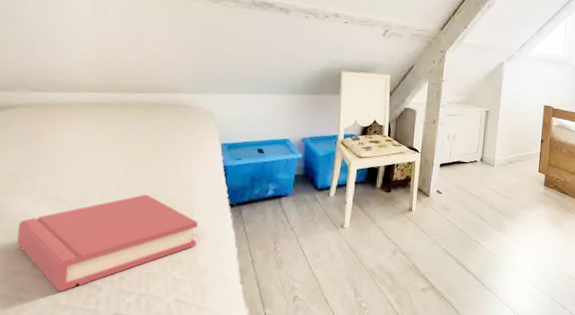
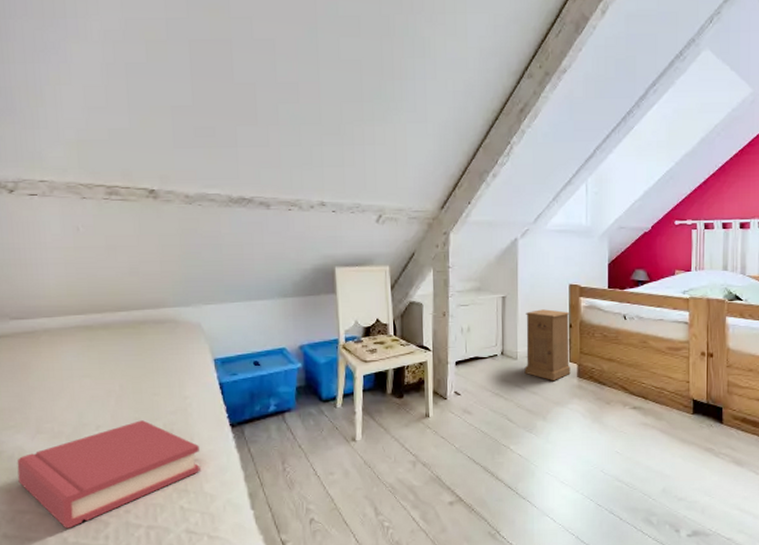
nightstand: none [499,124,542,188] -> present [524,309,571,382]

